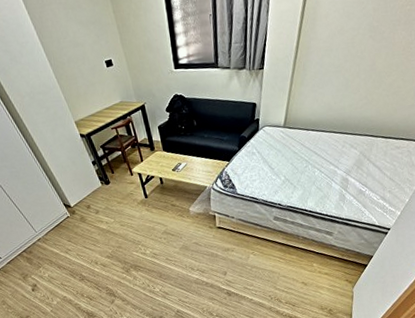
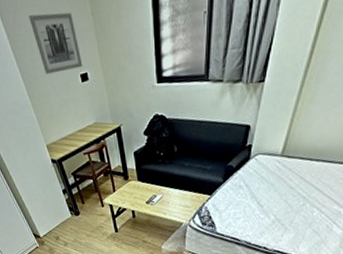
wall art: none [55,10,107,60] -> present [29,12,83,74]

